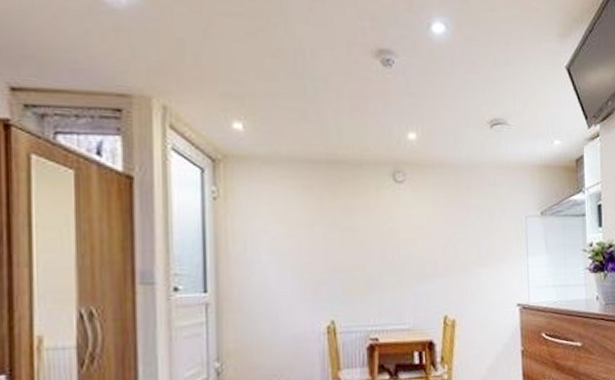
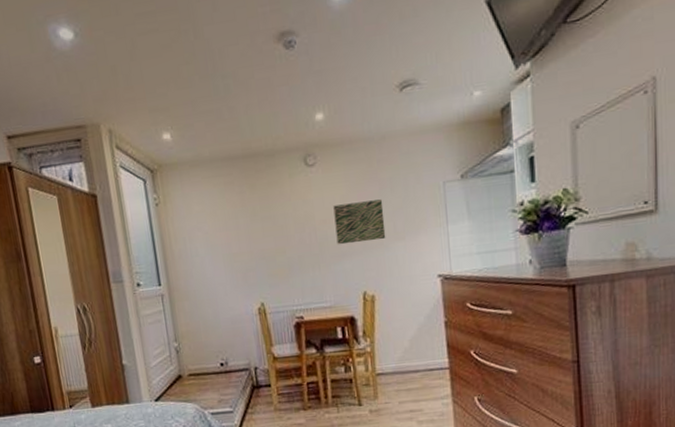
wall art: none [419,225,470,266] -> present [333,199,386,245]

